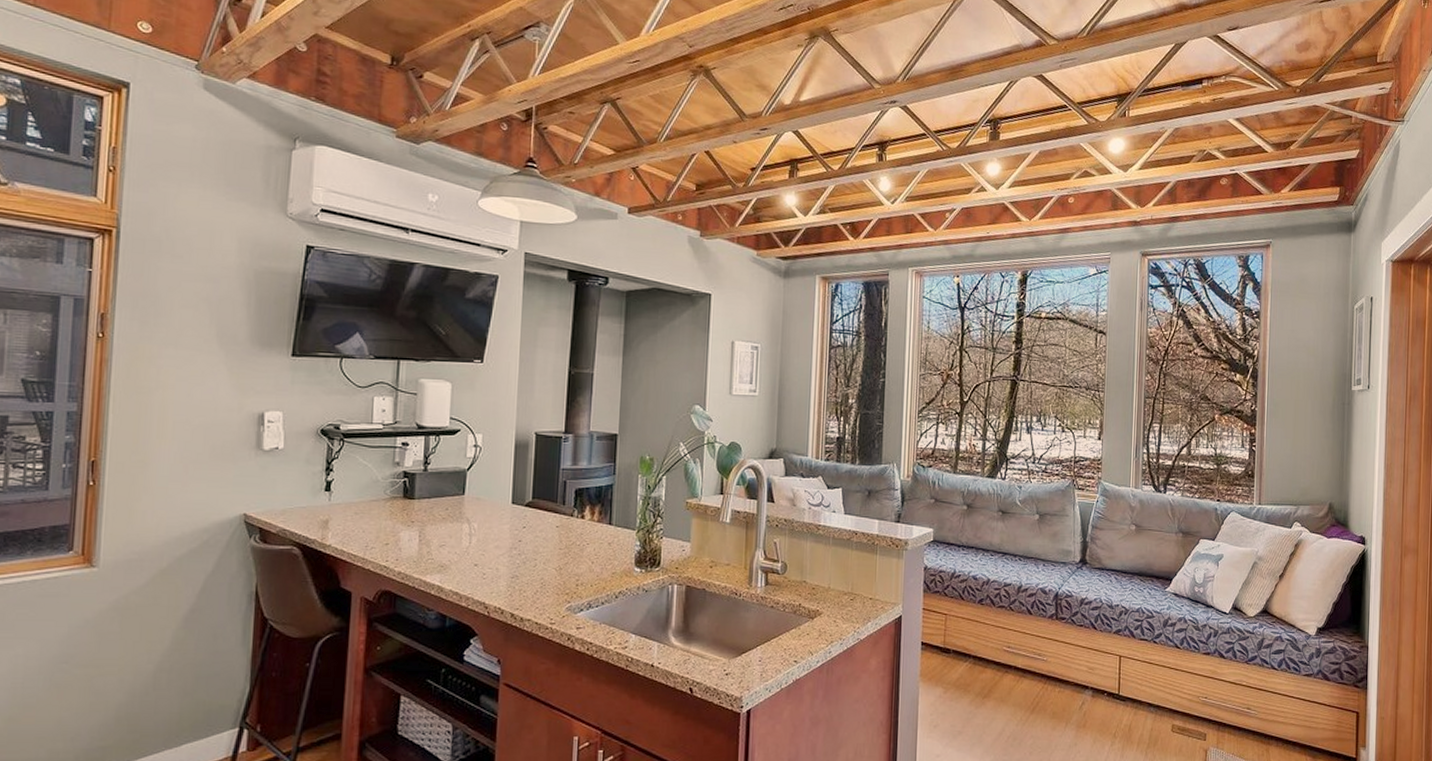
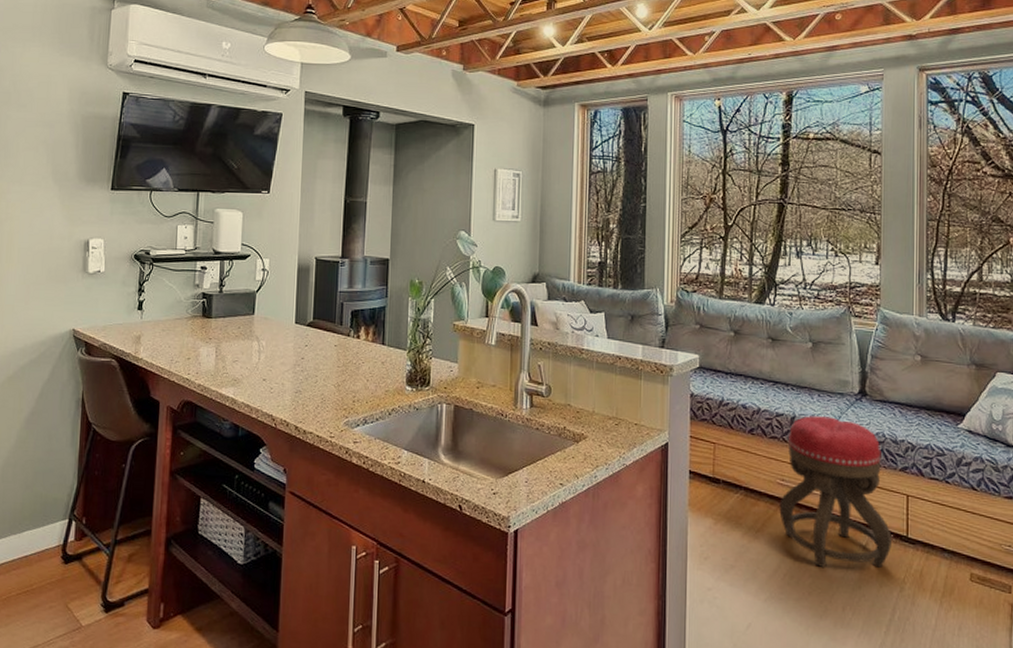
ottoman: none [1005,585,1105,729] -> present [779,416,892,569]

